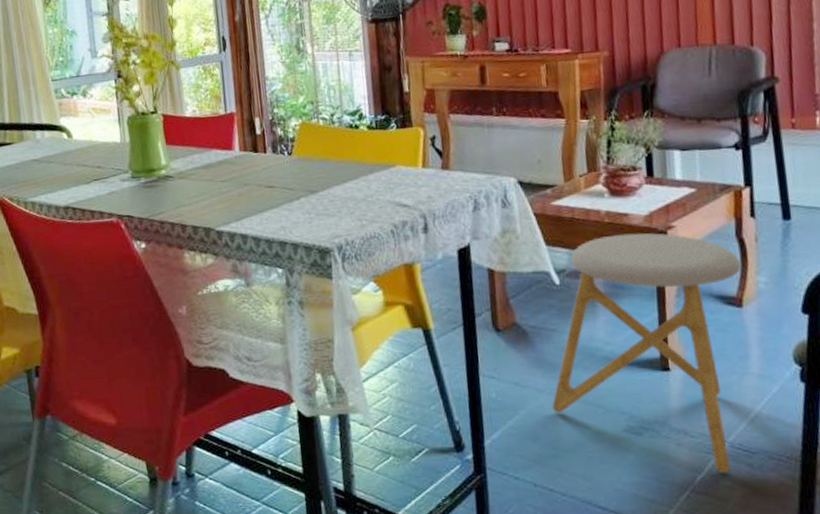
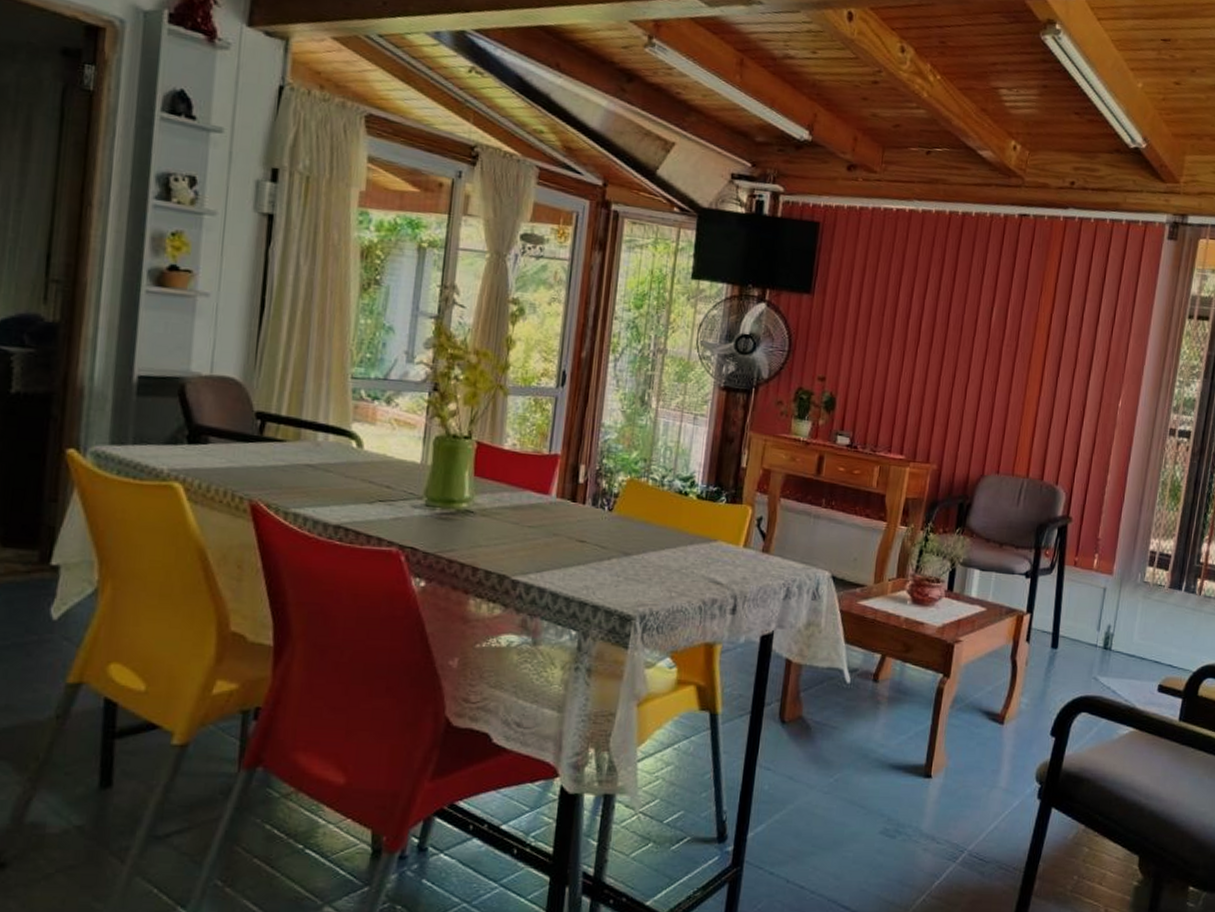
stool: present [552,233,741,474] -> none [819,641,1010,881]

